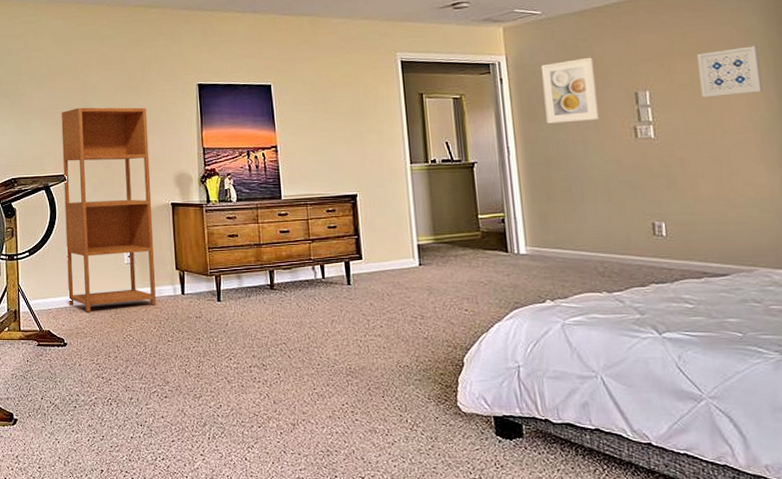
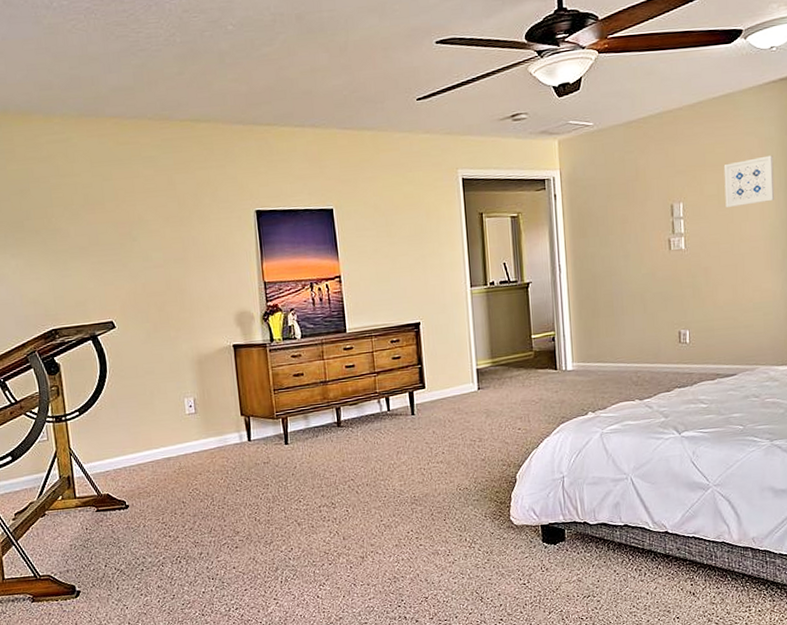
bookcase: present [61,107,156,312] -> none [104,239,222,470]
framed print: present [540,57,599,124] -> none [591,170,640,240]

